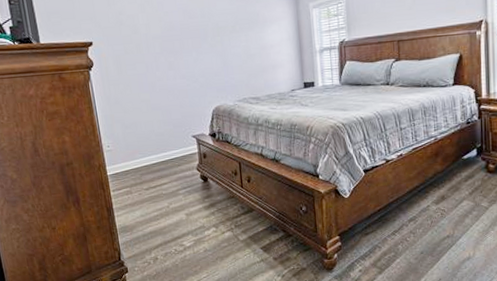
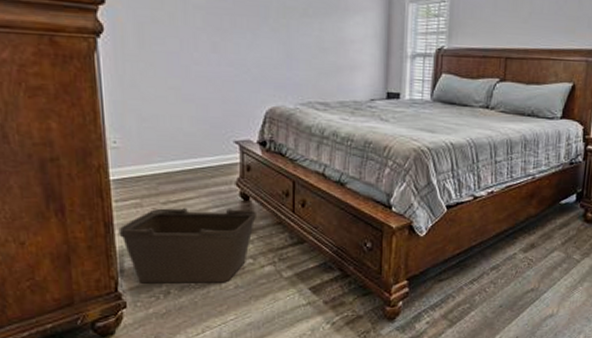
bicycle basket: none [117,188,215,253] -> present [118,207,256,283]

